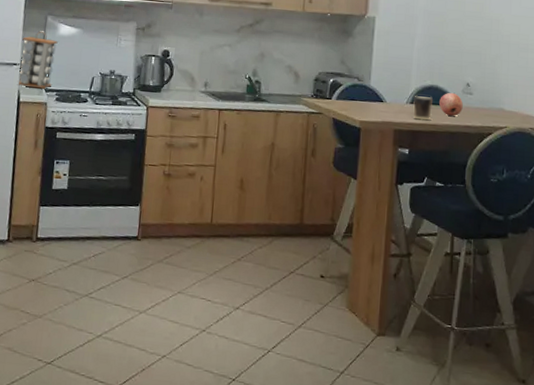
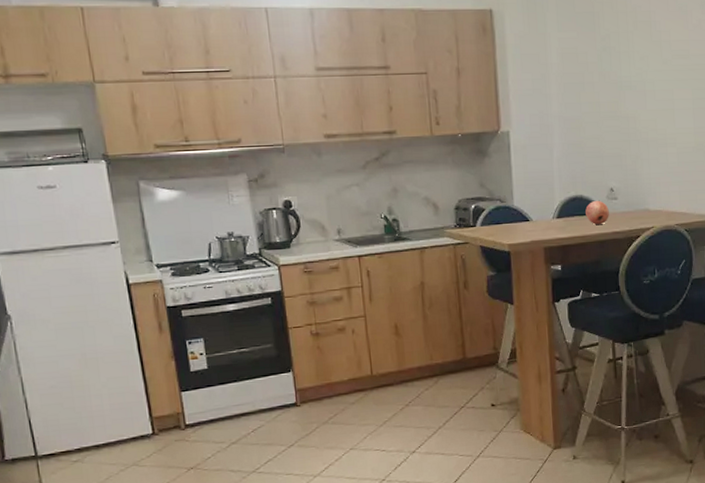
spice rack: present [16,31,58,89] -> none [115,199,163,267]
mug: present [413,95,433,121] -> none [559,207,580,234]

